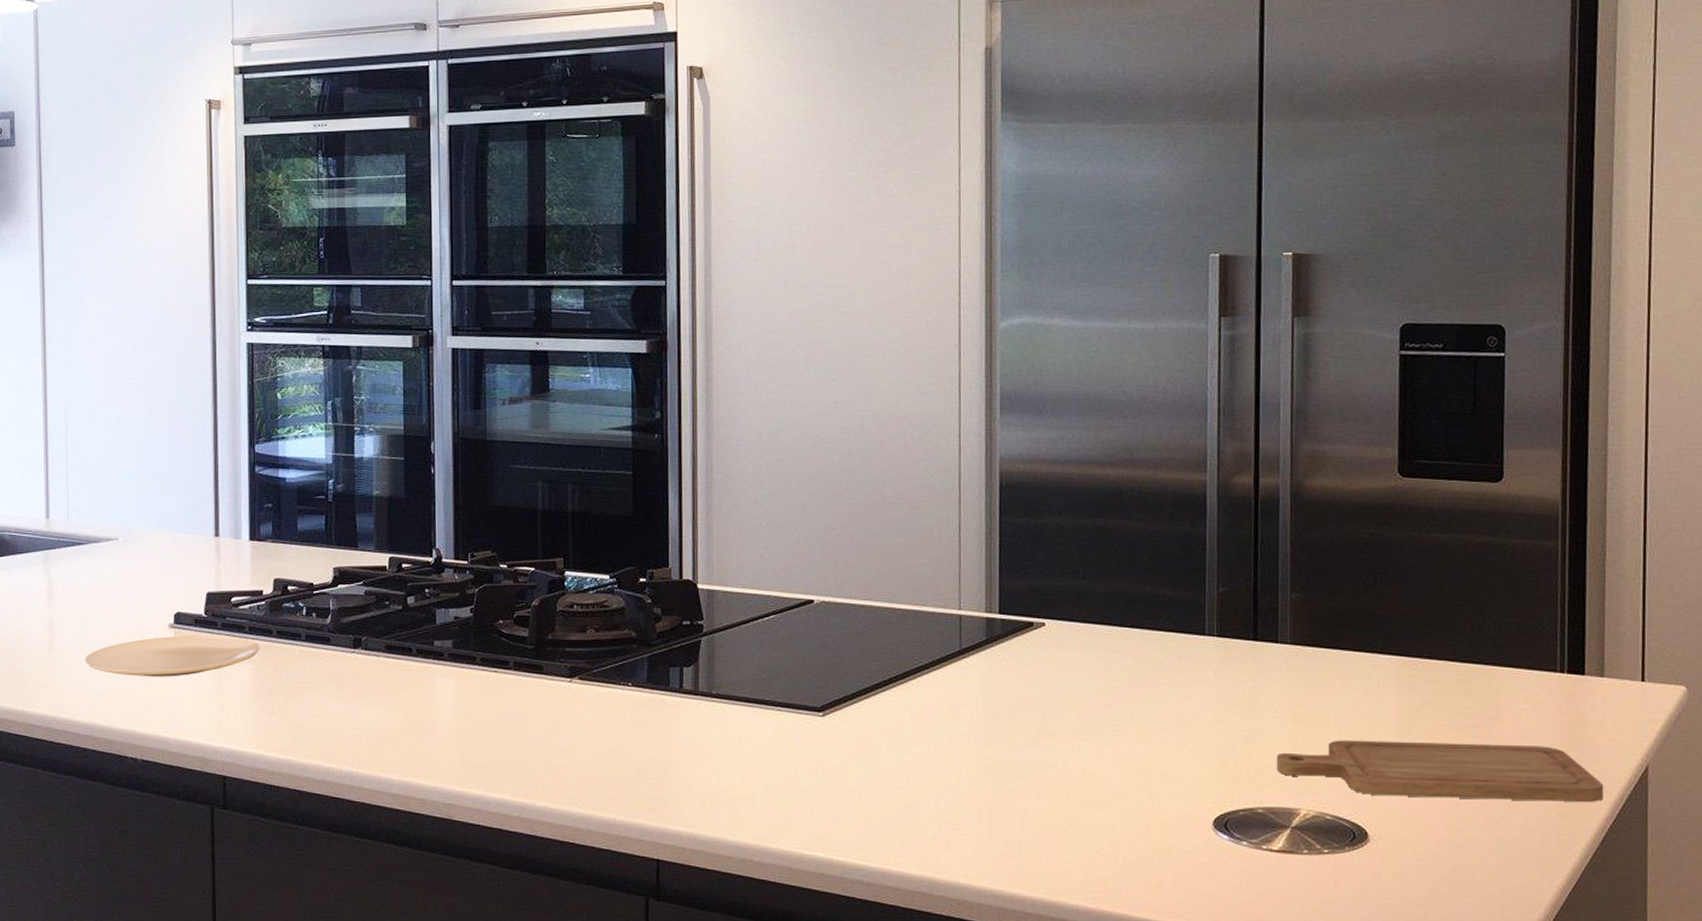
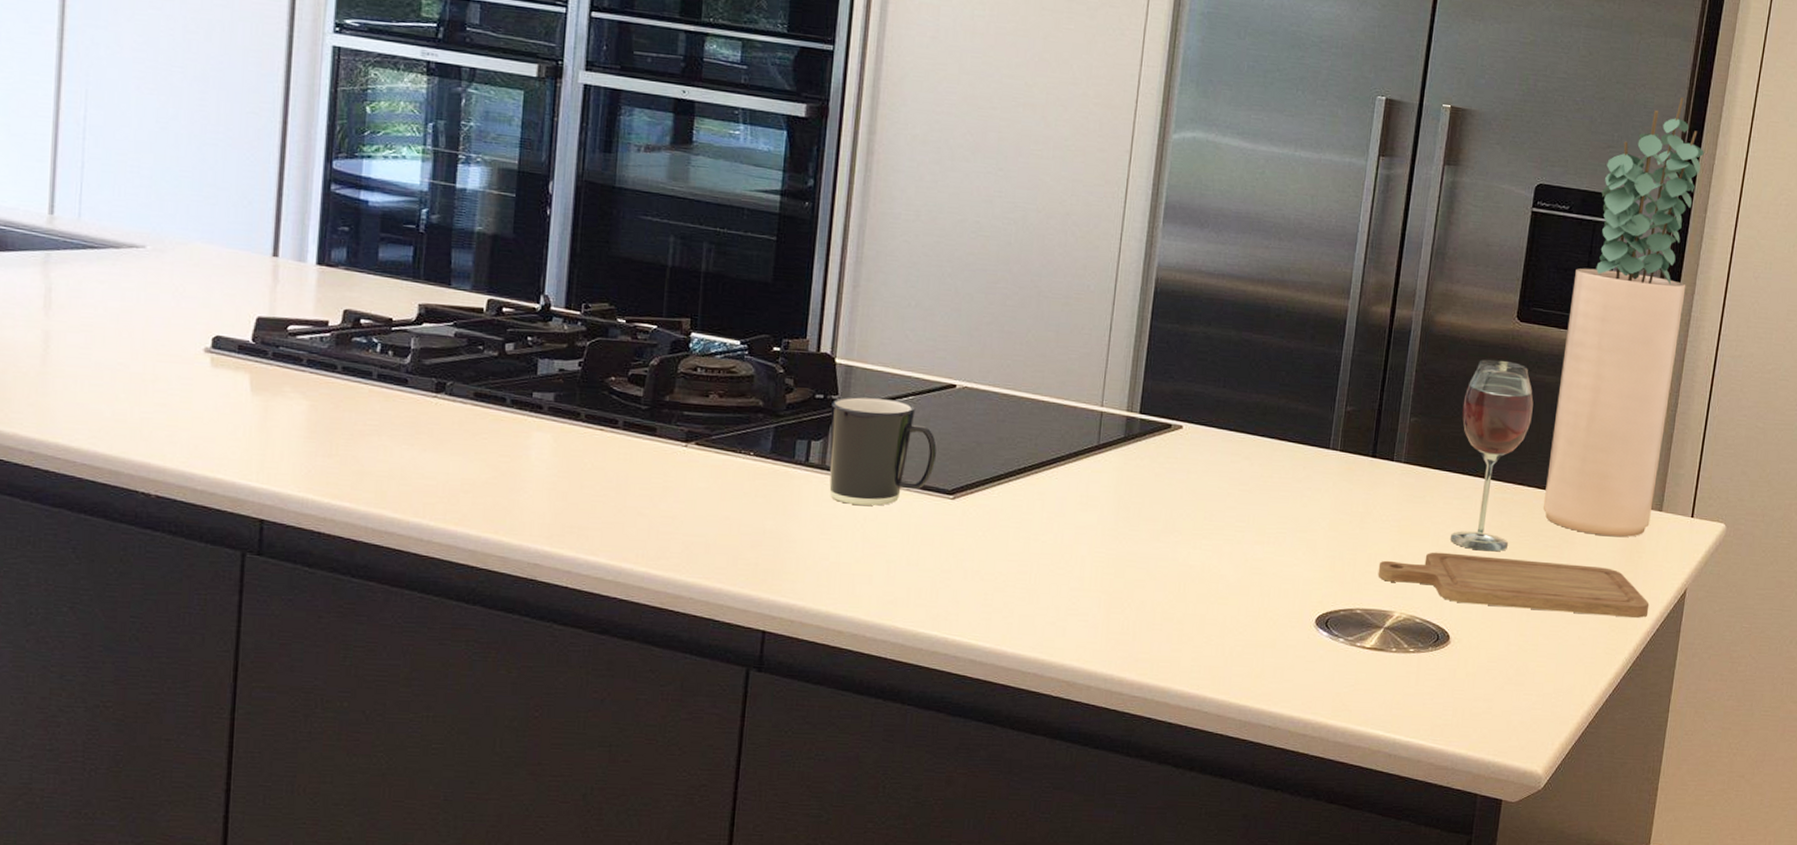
plate: present [84,635,260,677] -> none [89,361,319,407]
mug: none [698,619,802,728] -> present [829,396,937,506]
wineglass: none [1348,521,1431,736] -> present [1450,359,1534,552]
vase: none [1457,206,1597,710] -> present [1542,97,1704,537]

